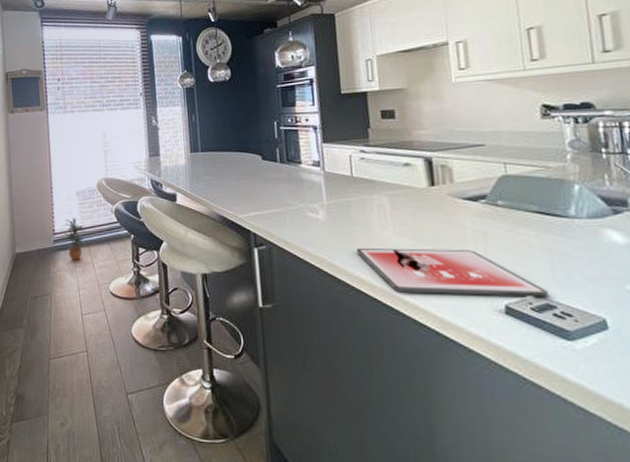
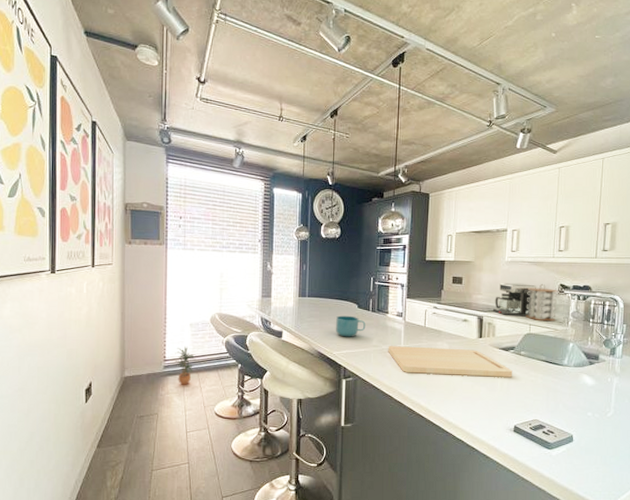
cup: none [236,170,275,196] -> present [335,315,366,337]
cutting board: none [306,202,490,238] -> present [388,346,513,377]
tablet: present [357,247,548,297] -> none [421,382,542,420]
coffee maker: none [444,108,507,155] -> present [492,282,537,317]
spice rack: none [491,106,544,158] -> present [525,283,558,322]

